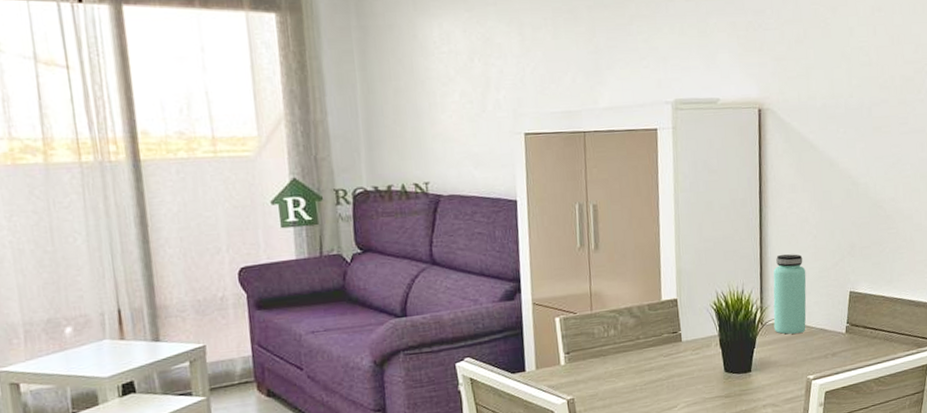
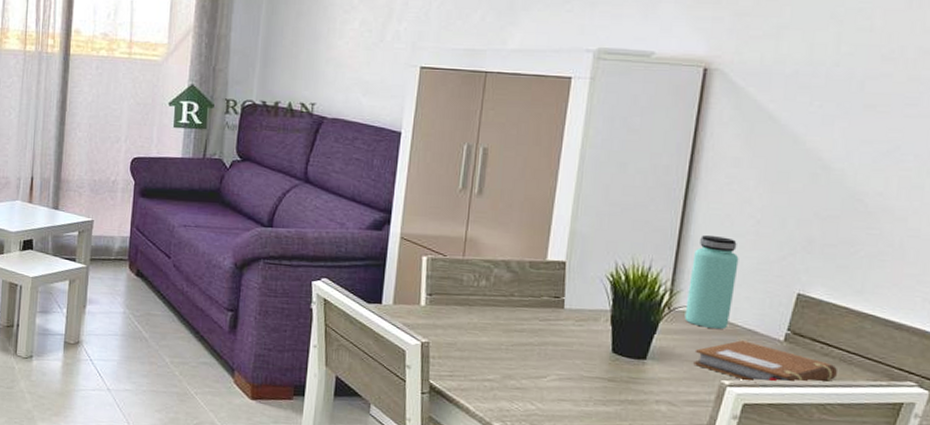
notebook: none [785,339,885,373] -> present [693,340,838,384]

